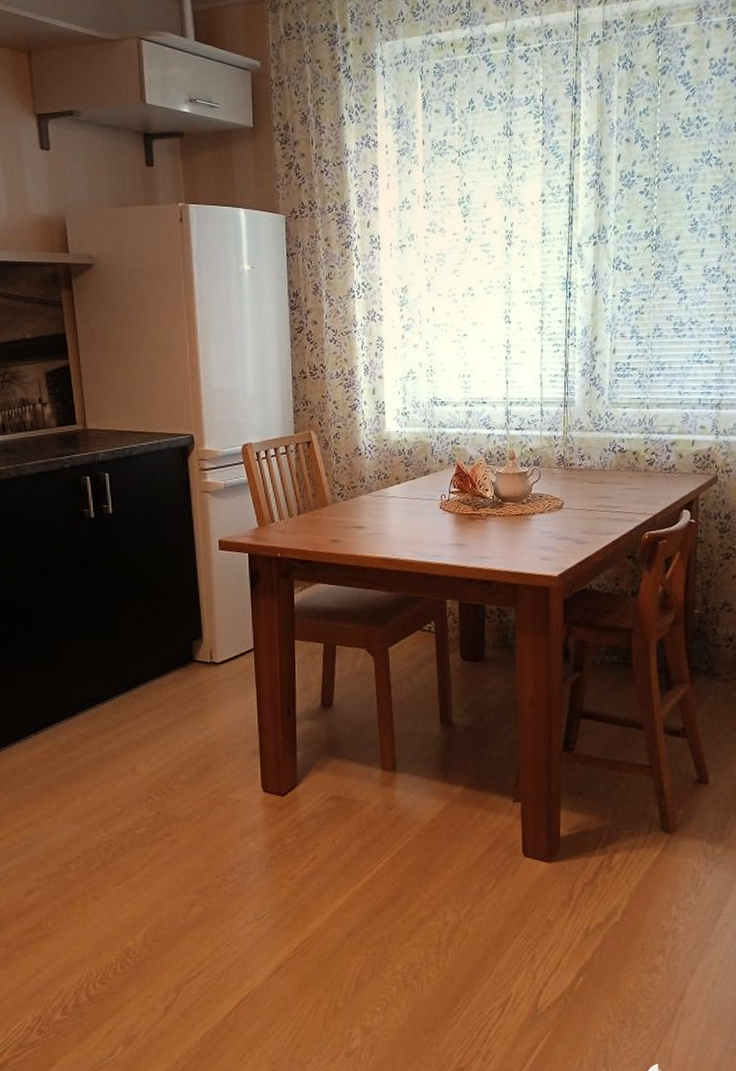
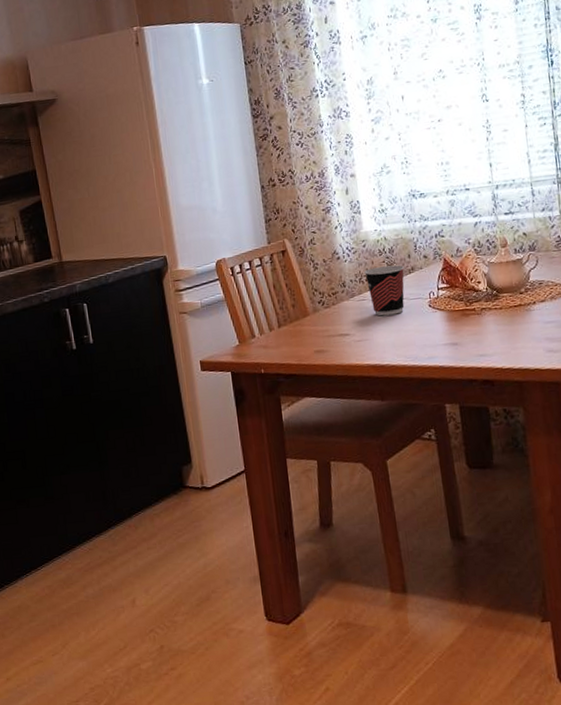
cup: none [383,466,421,513] -> present [364,265,405,316]

